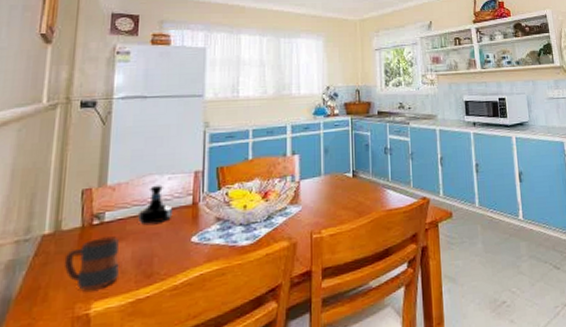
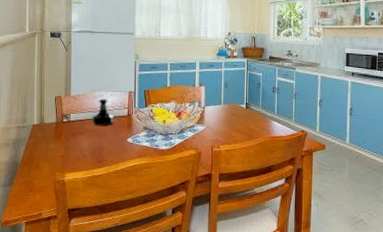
mug: present [64,236,119,290] -> none [47,131,81,165]

